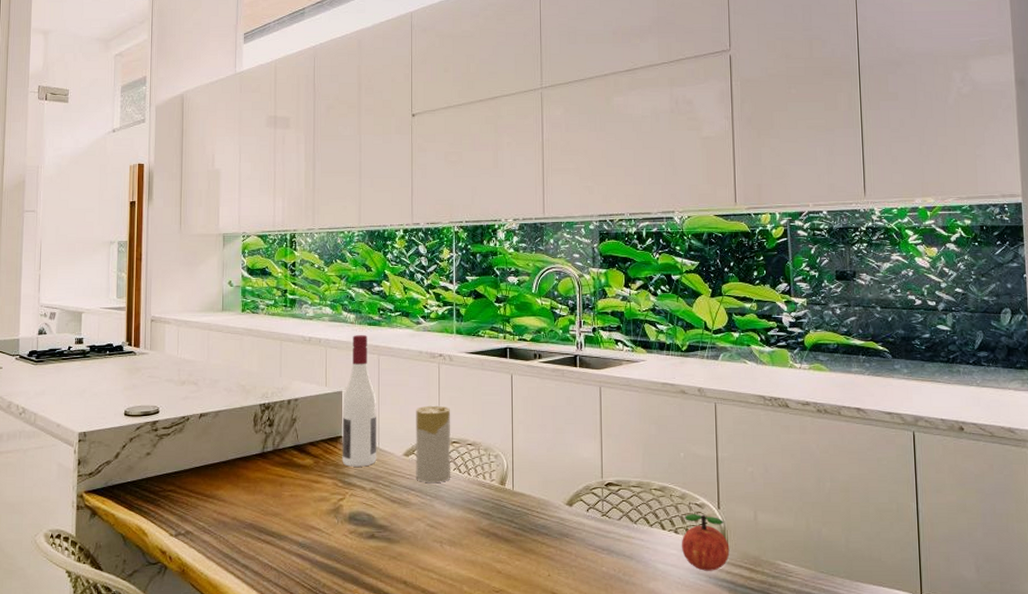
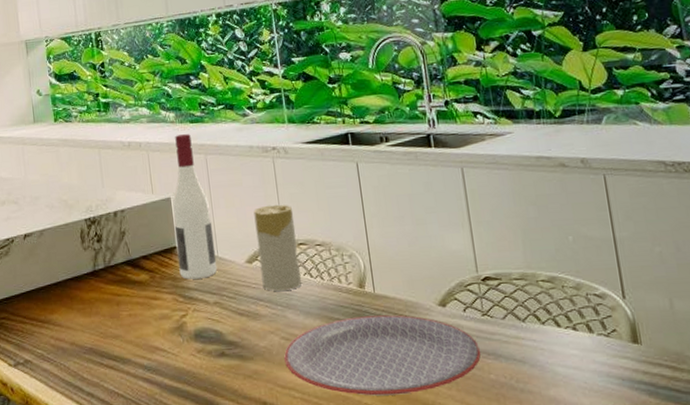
plate: none [427,510,597,581] -> present [284,315,481,396]
apple: present [681,514,730,571] -> none [582,306,645,373]

